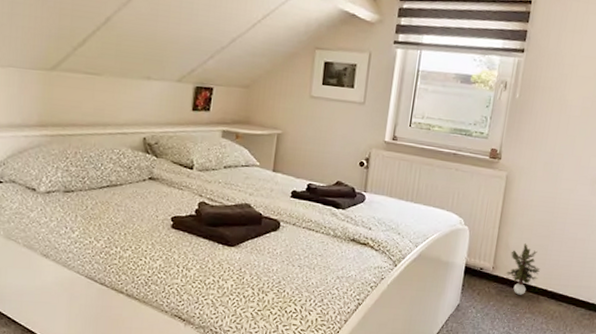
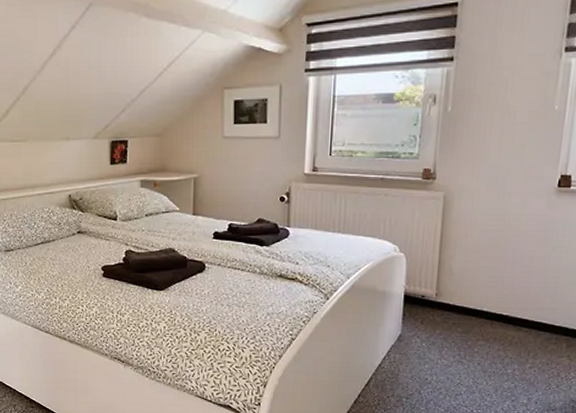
potted plant: present [505,243,540,295] -> none [451,267,492,322]

